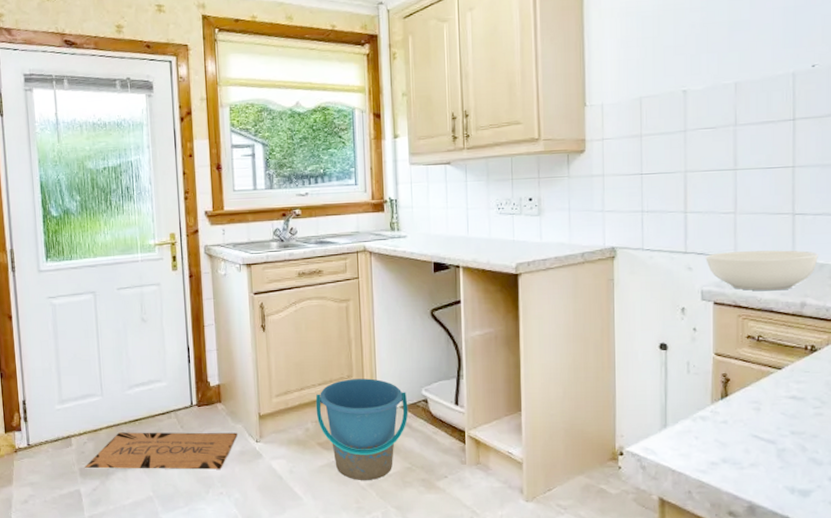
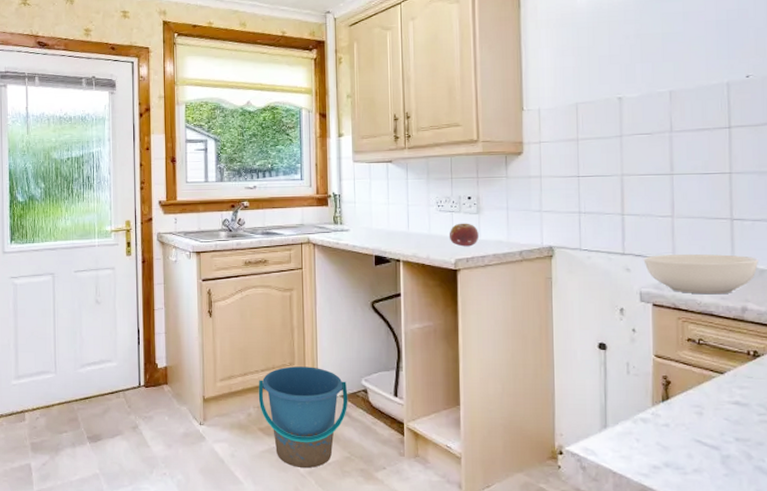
doormat: present [84,432,237,470] -> none [35,409,182,450]
fruit: none [509,225,540,250] -> present [449,223,479,247]

